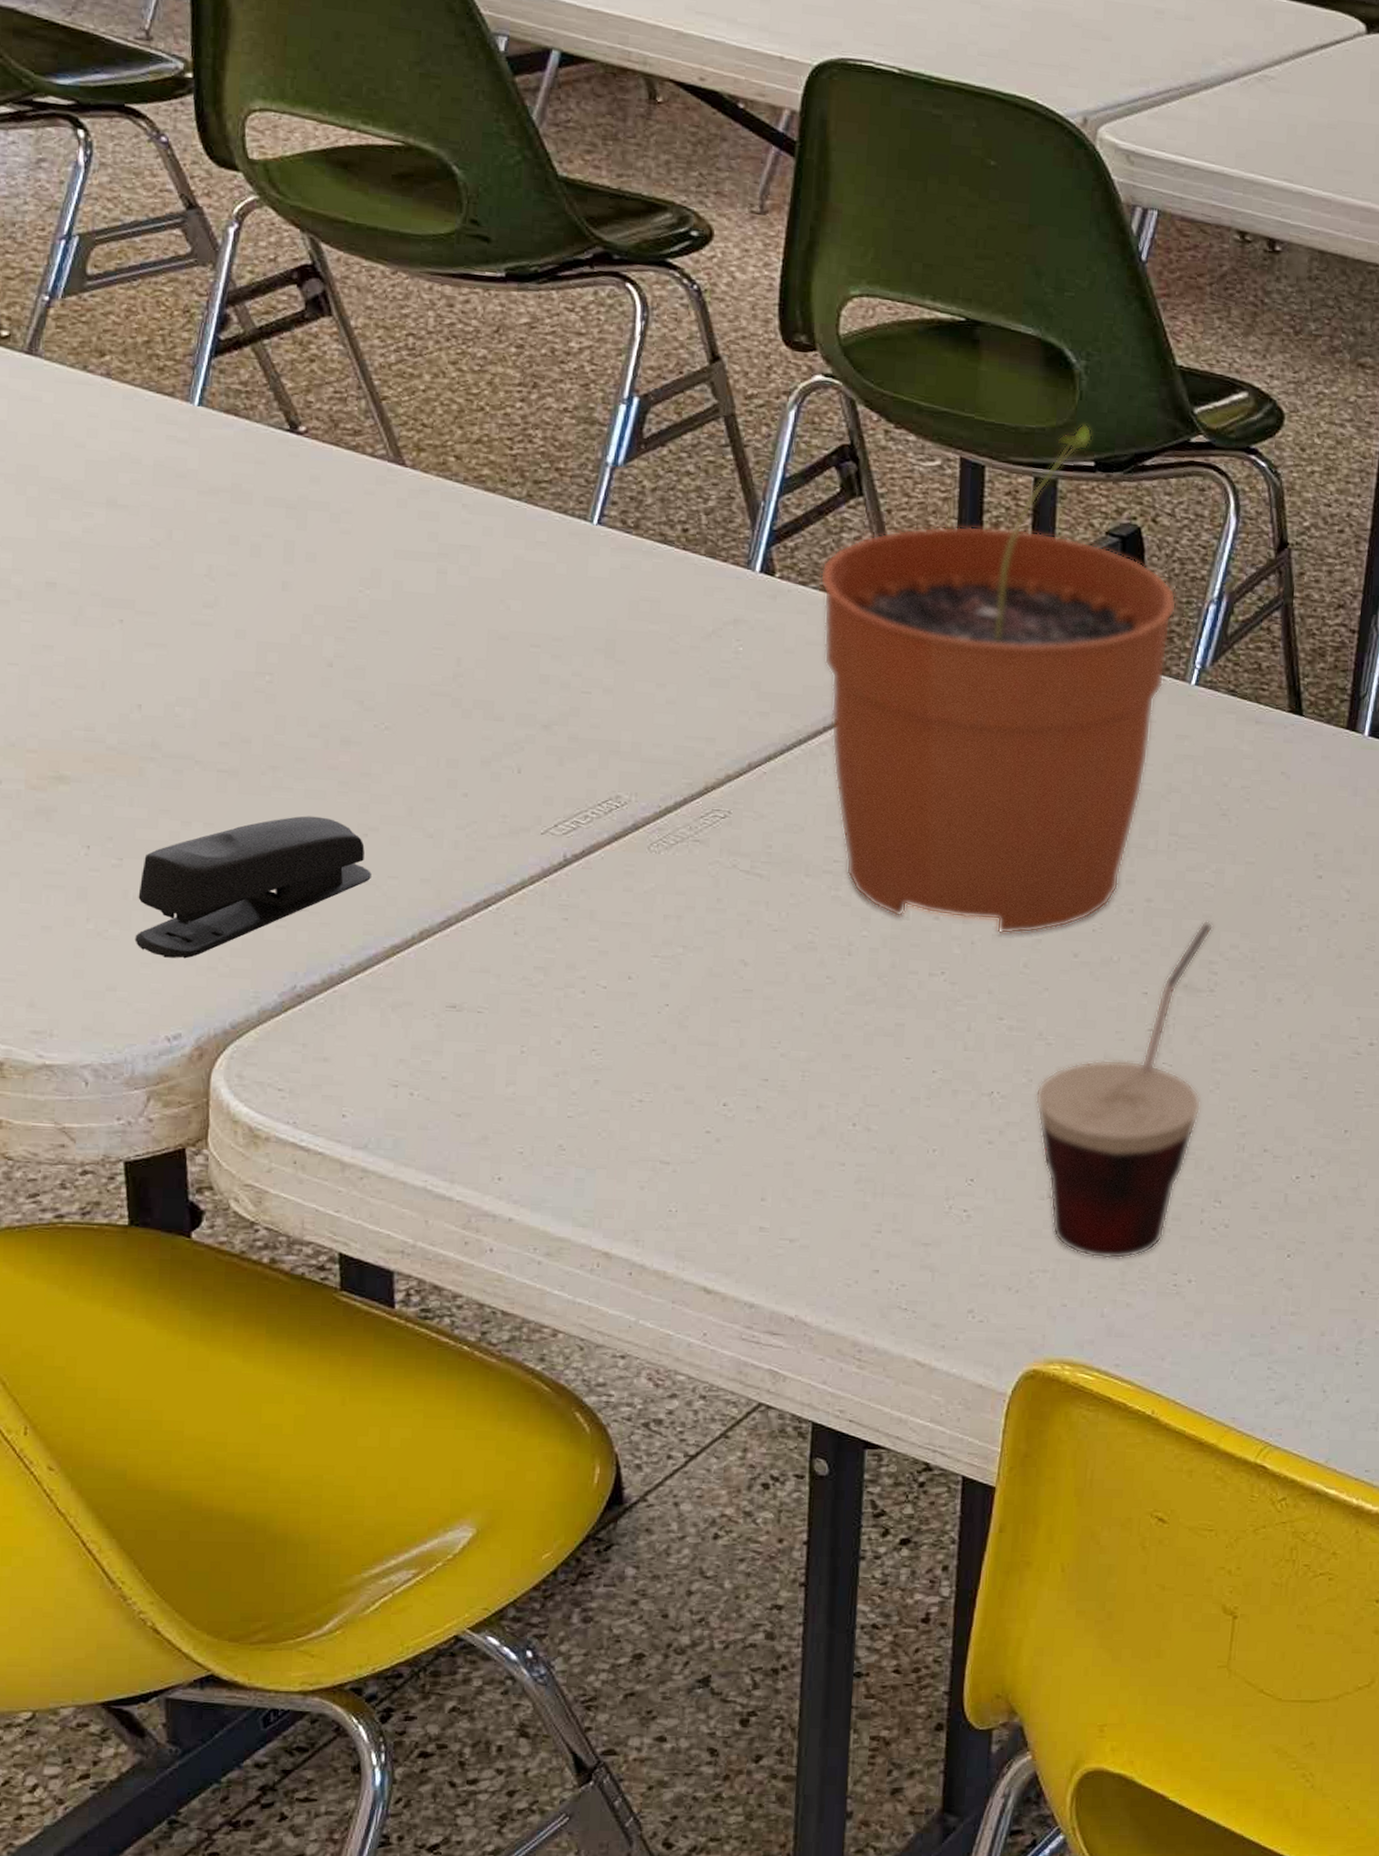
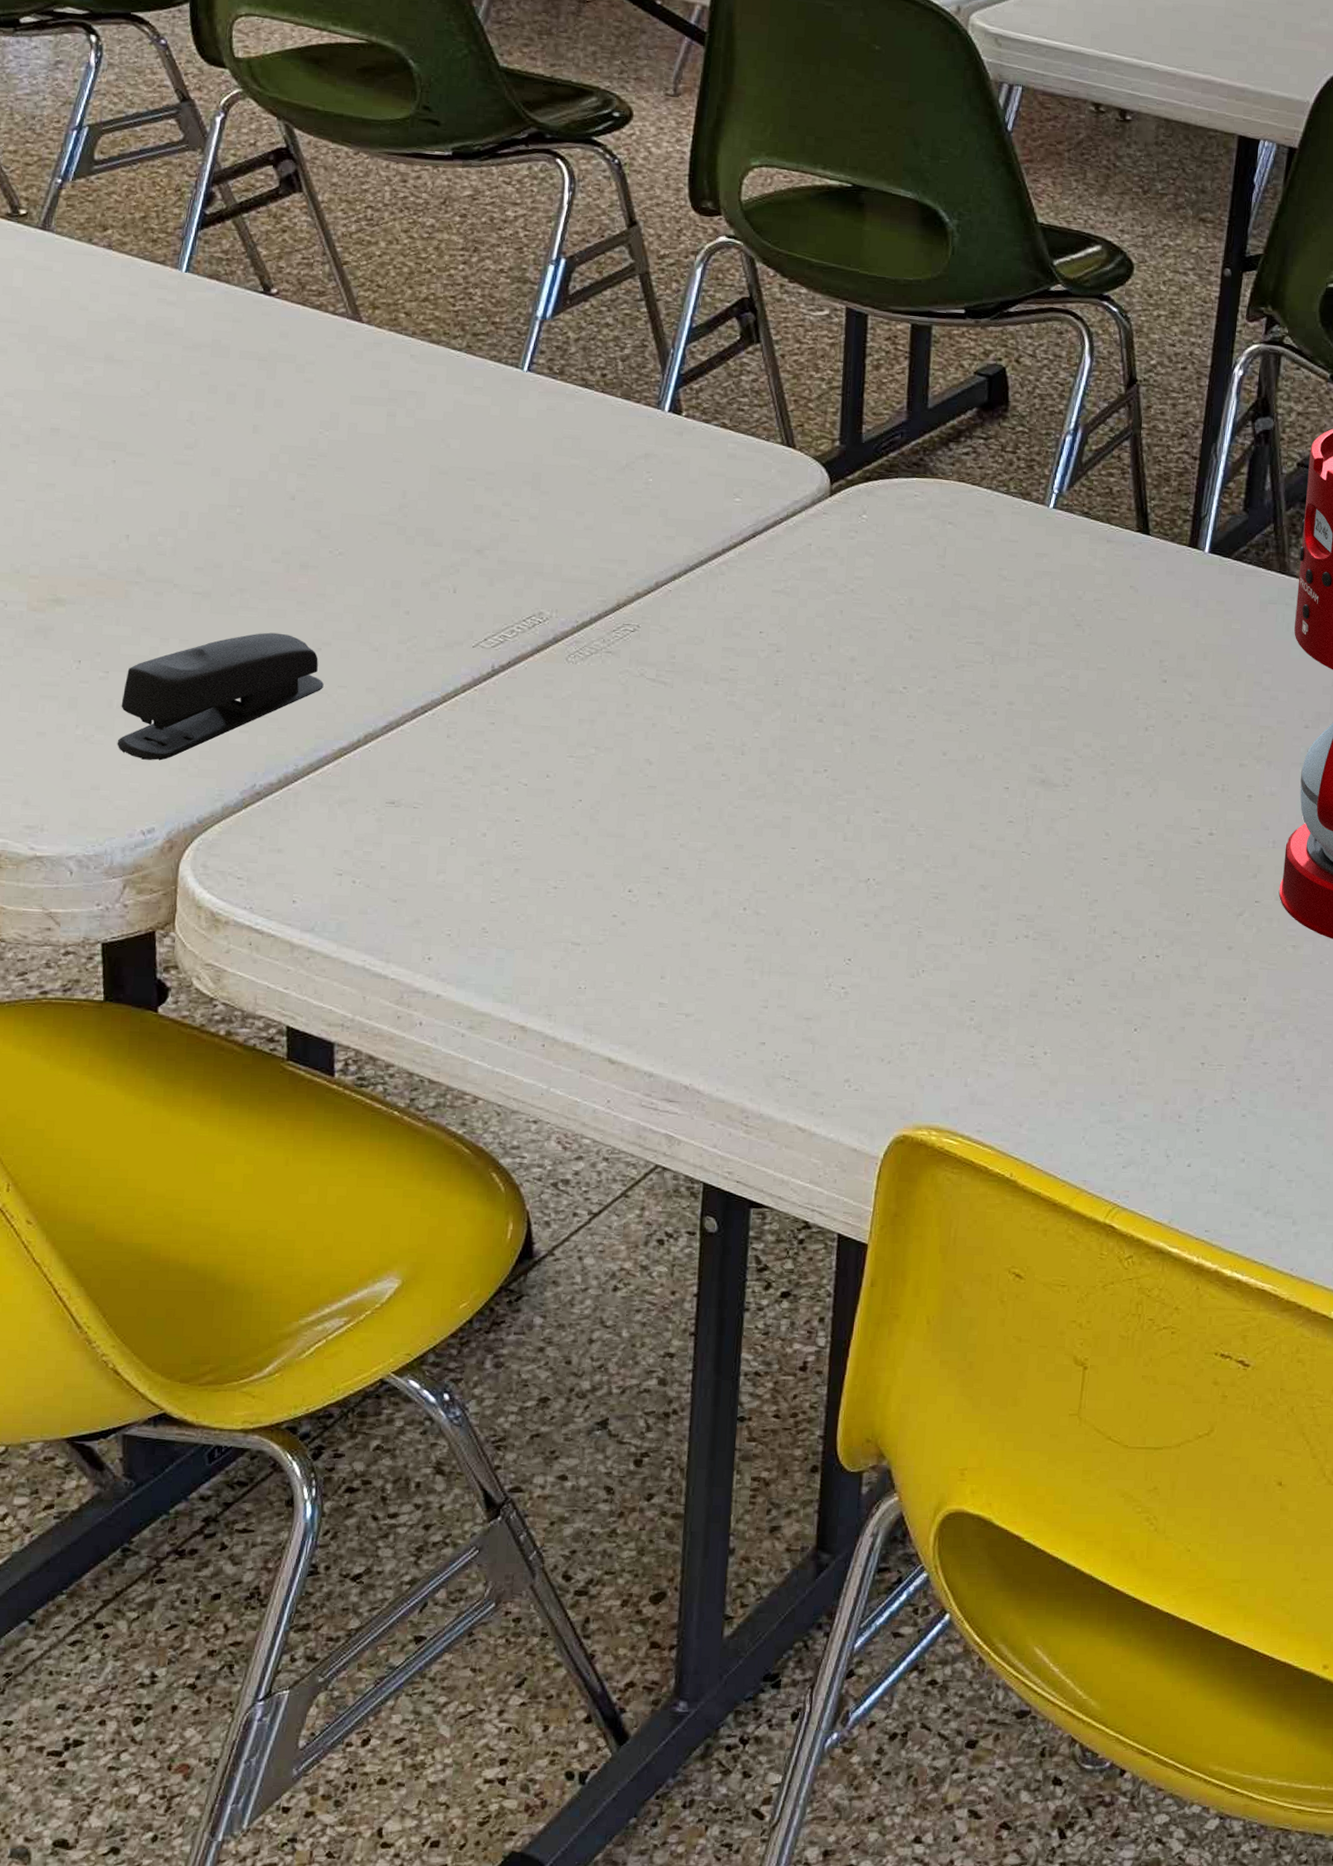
plant pot: present [819,423,1177,935] -> none [721,275,1037,735]
cup: present [1035,921,1214,1259] -> none [907,722,1069,1033]

